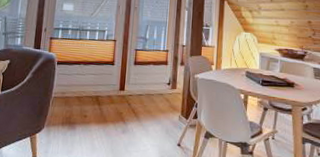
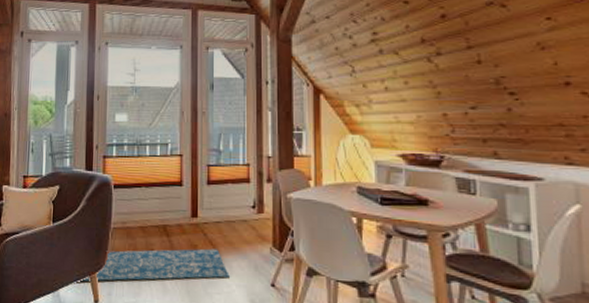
rug: none [21,115,146,142] -> present [80,248,230,282]

